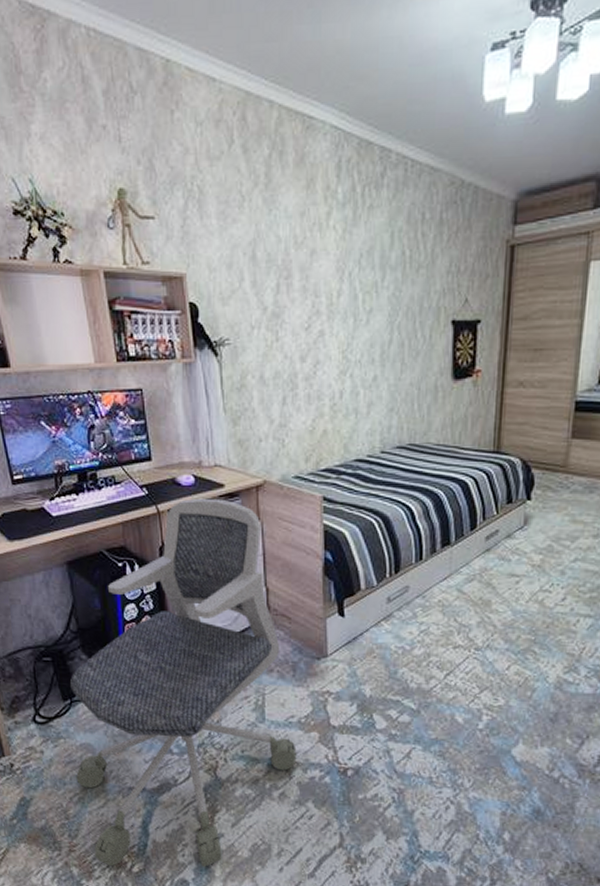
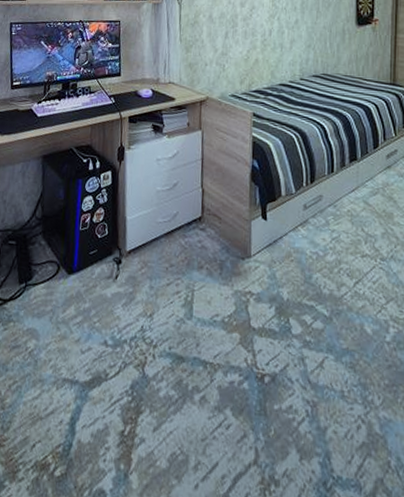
office chair: present [70,498,297,868] -> none [17,108,219,478]

